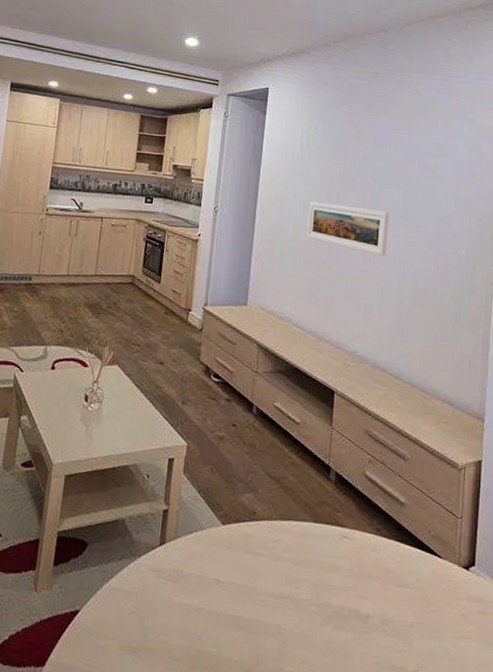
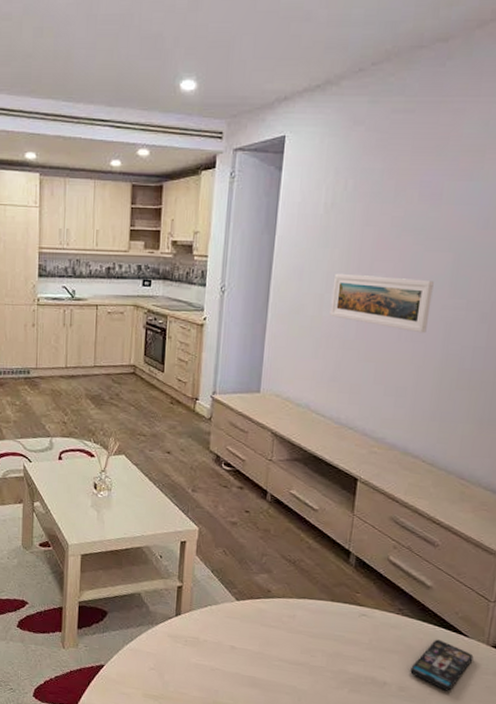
smartphone: none [391,561,448,622] -> present [410,639,474,692]

